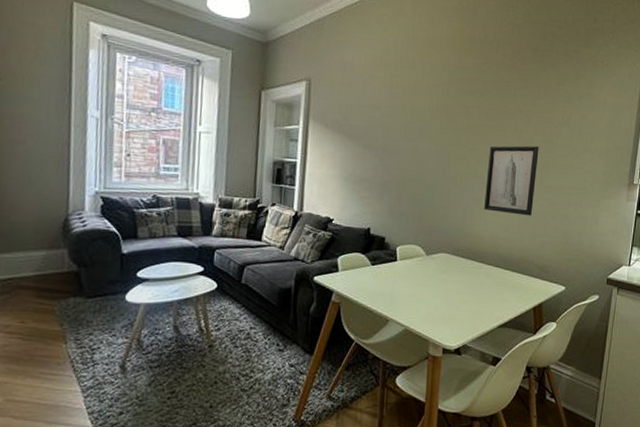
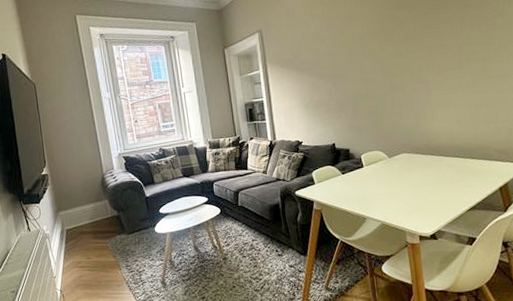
wall art: present [484,146,539,216] -> none [429,42,482,109]

